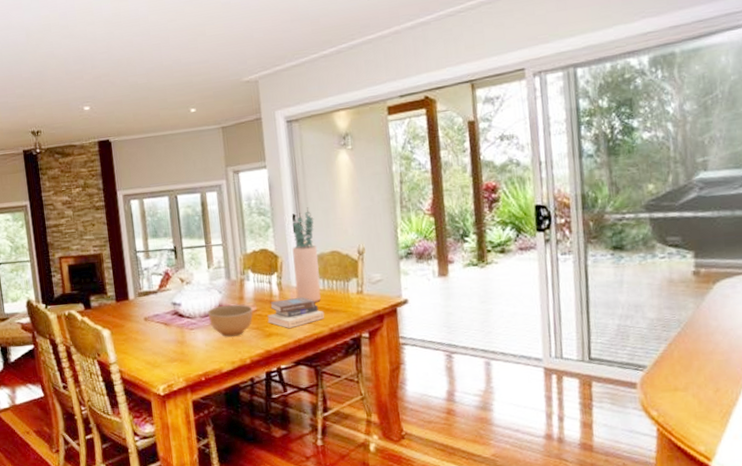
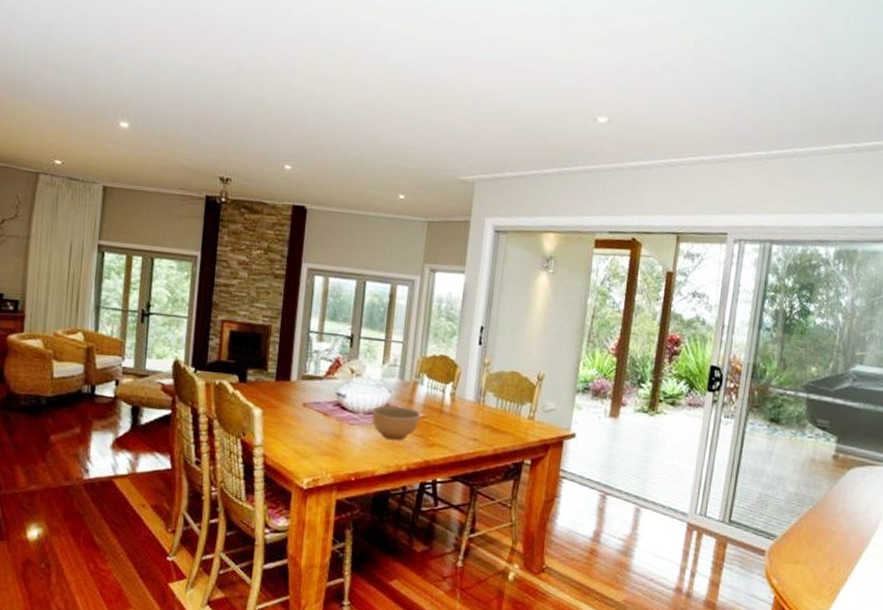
books: present [267,296,325,329] -> none [433,411,492,443]
vase: present [292,207,321,302] -> none [467,322,502,420]

